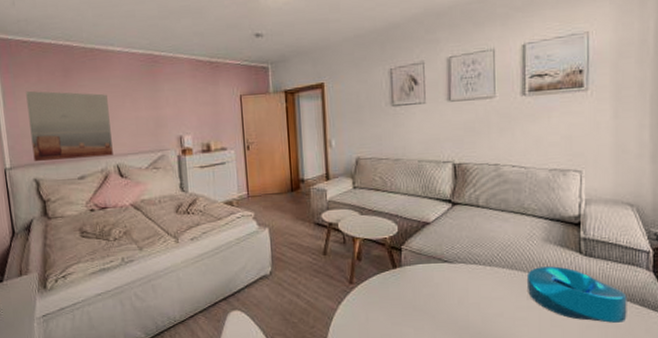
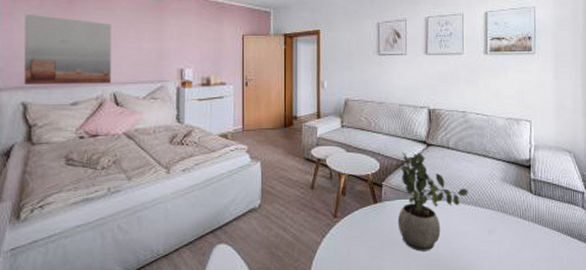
potted plant: none [416,212,502,318] -> present [396,152,468,252]
bowl: present [526,266,627,323] -> none [488,204,568,256]

